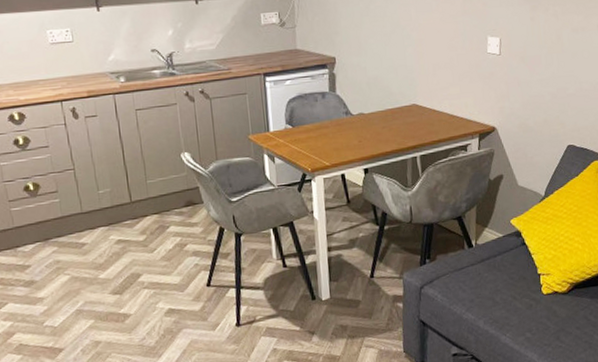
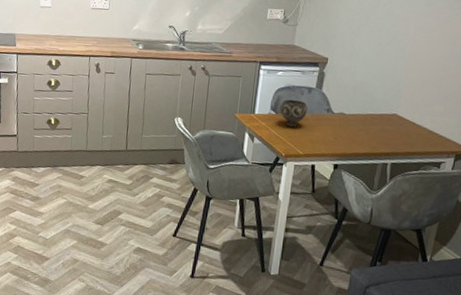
bowl: none [295,108,325,138] -> present [280,99,308,127]

